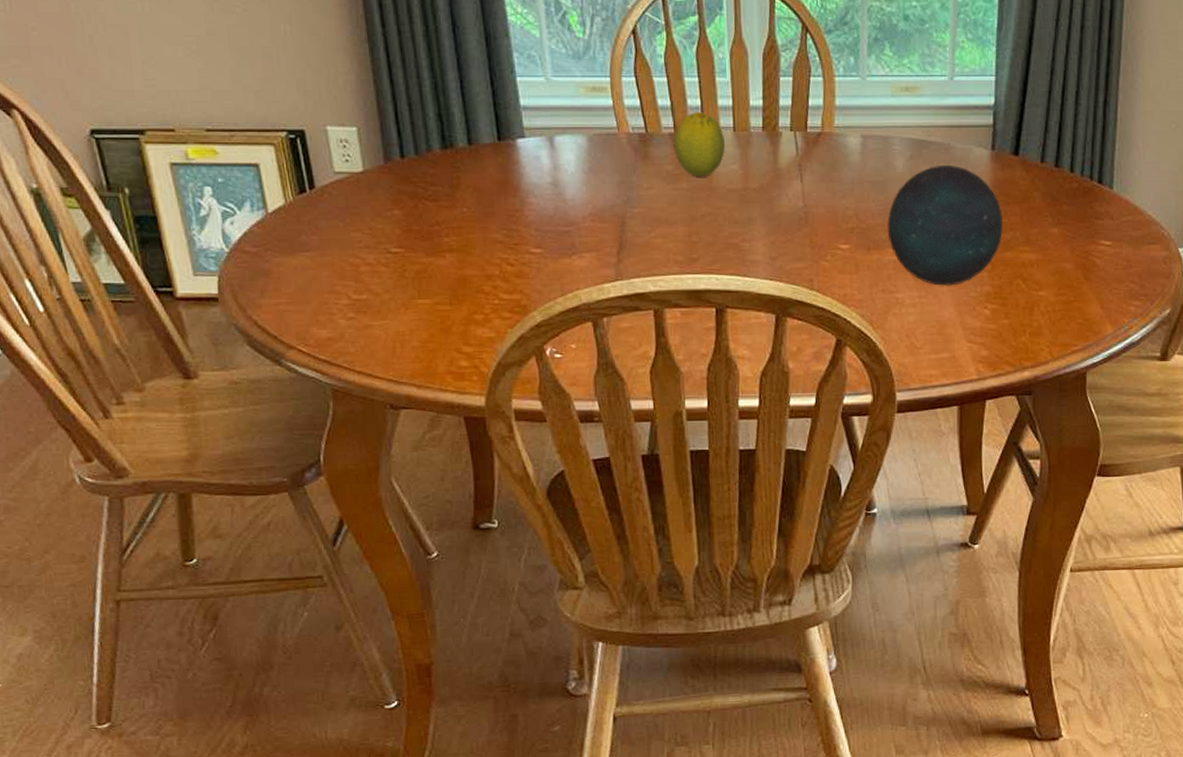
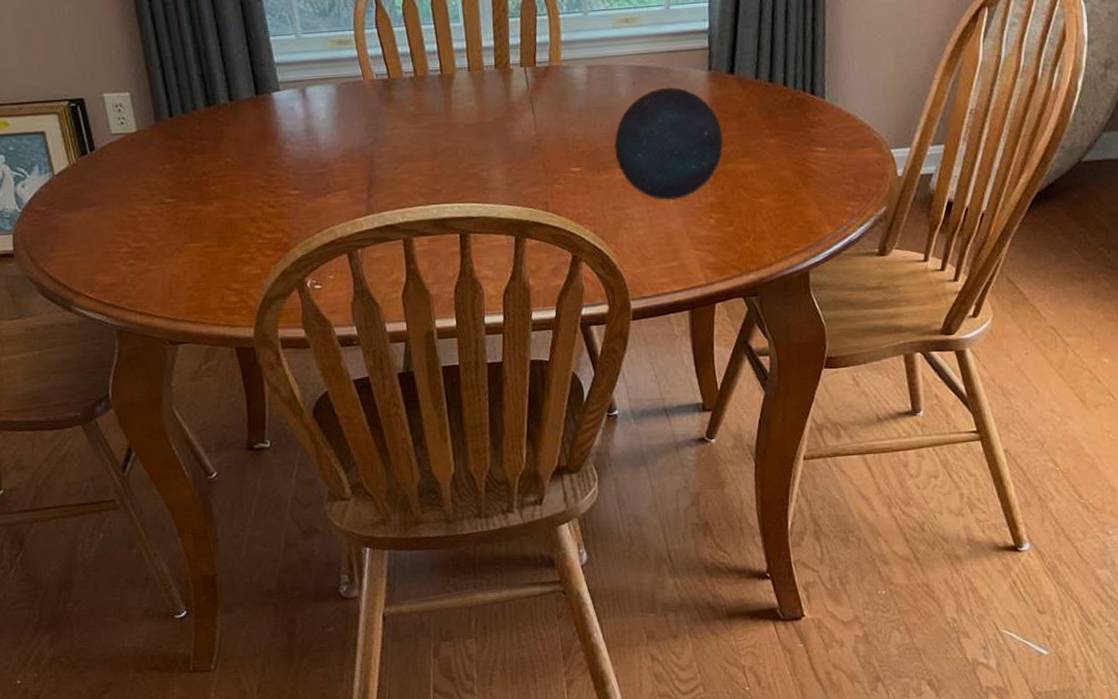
fruit: present [673,111,725,177] -> none [413,55,462,115]

